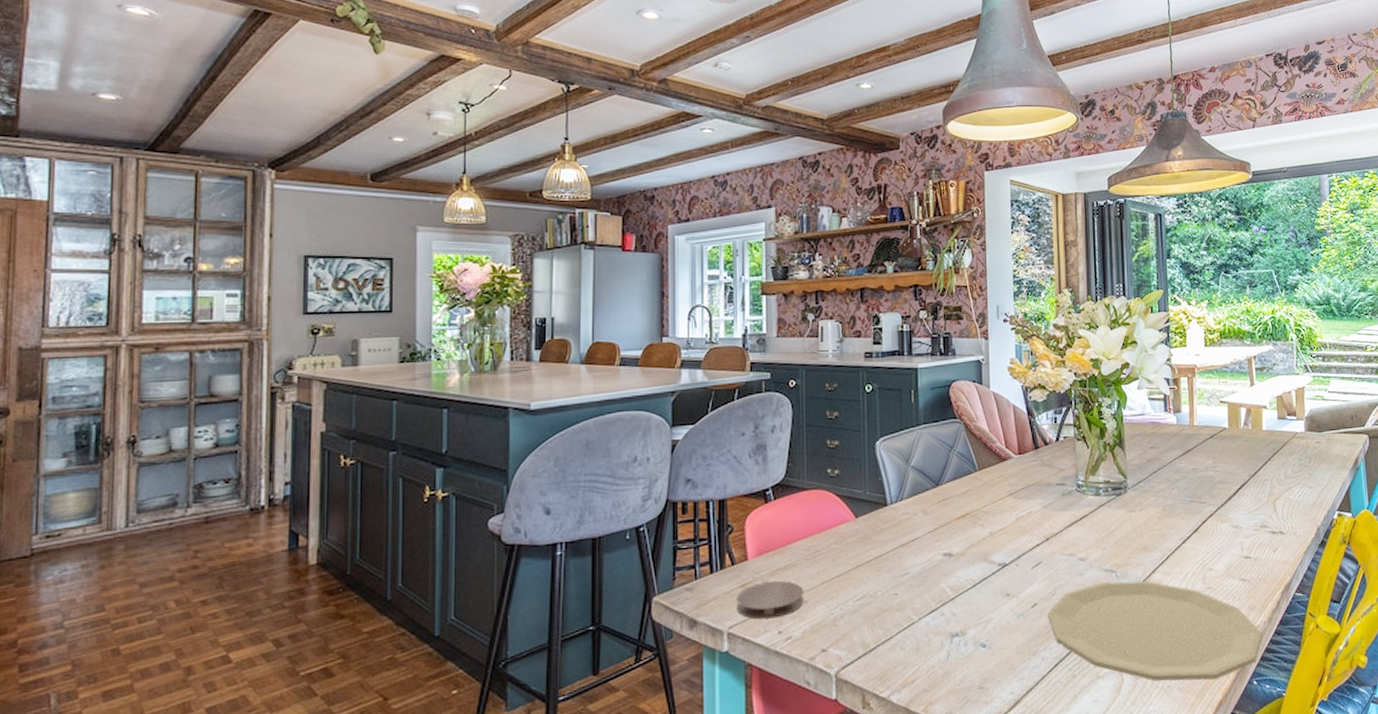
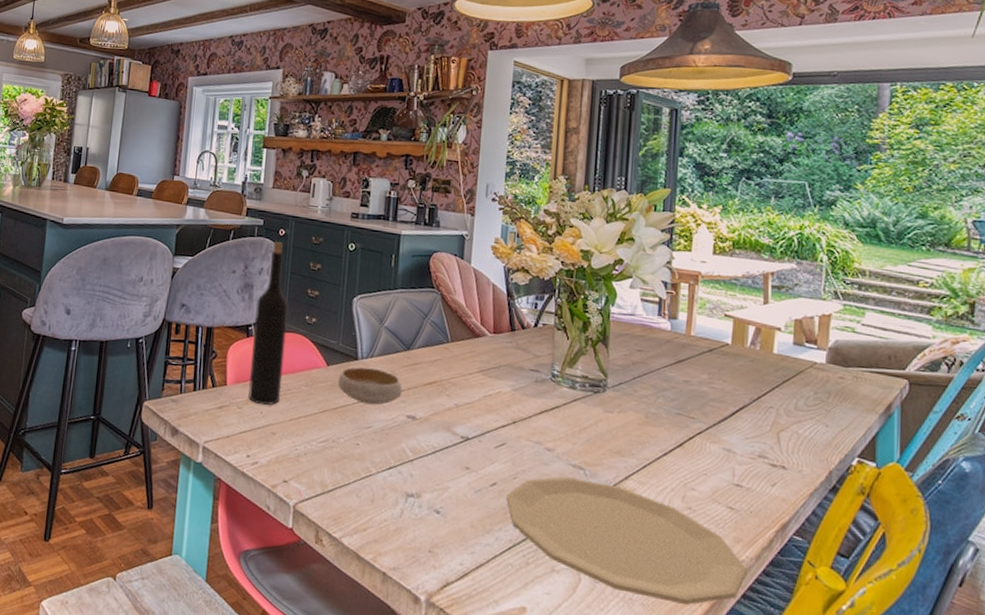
coaster: present [736,580,805,620] -> none [212,408,274,443]
wine bottle: none [771,393,809,574] -> present [248,241,289,406]
bowl: none [868,511,936,551] -> present [337,367,402,405]

